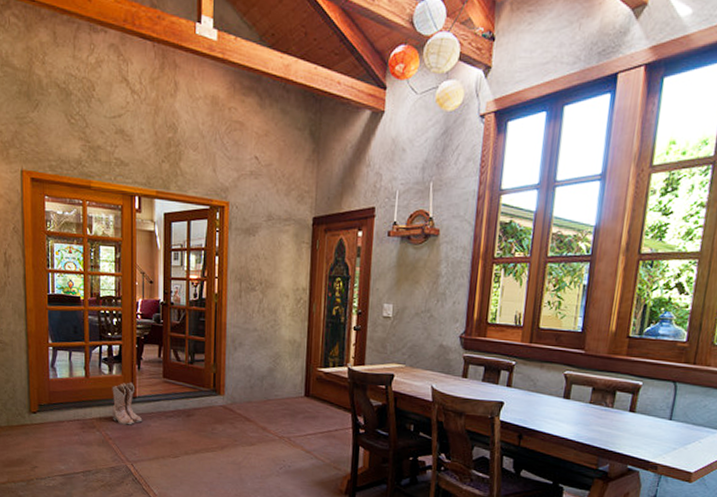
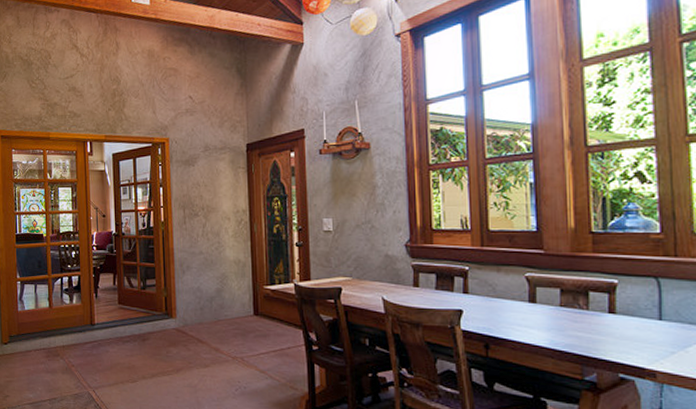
boots: present [112,382,143,425] -> none [73,310,102,352]

